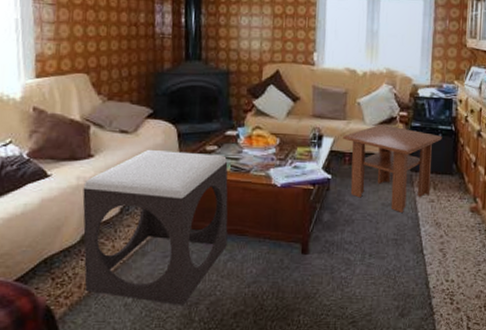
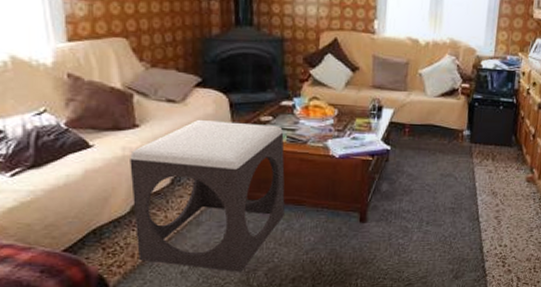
coffee table: present [343,123,442,212] -> none [403,95,503,182]

